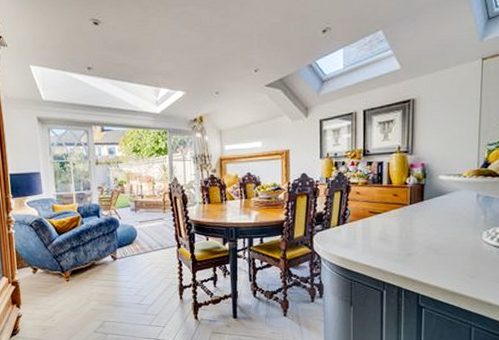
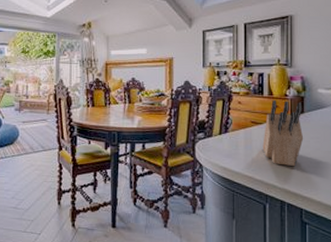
knife block: none [381,189,423,254] -> present [262,100,304,167]

